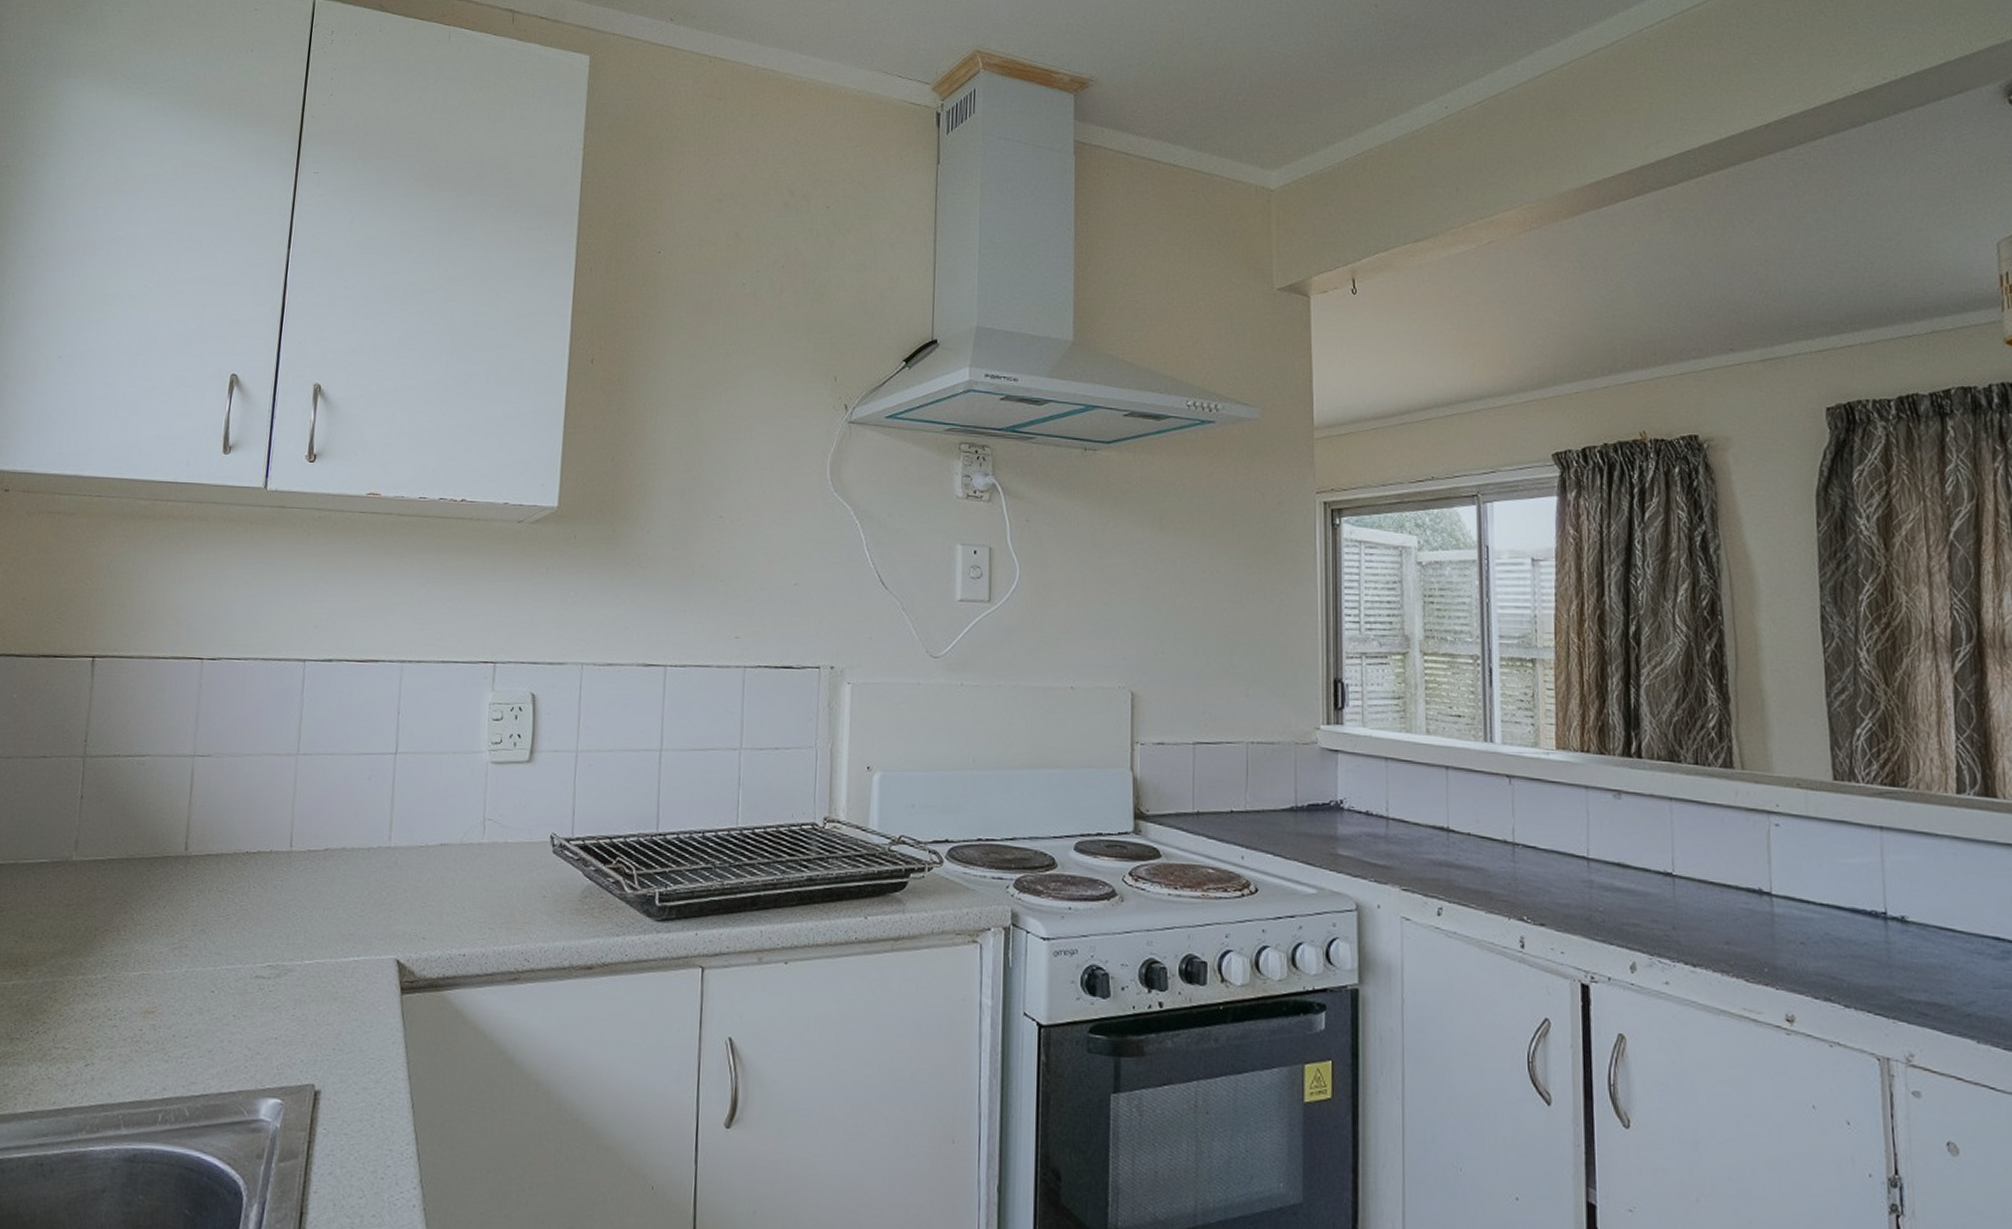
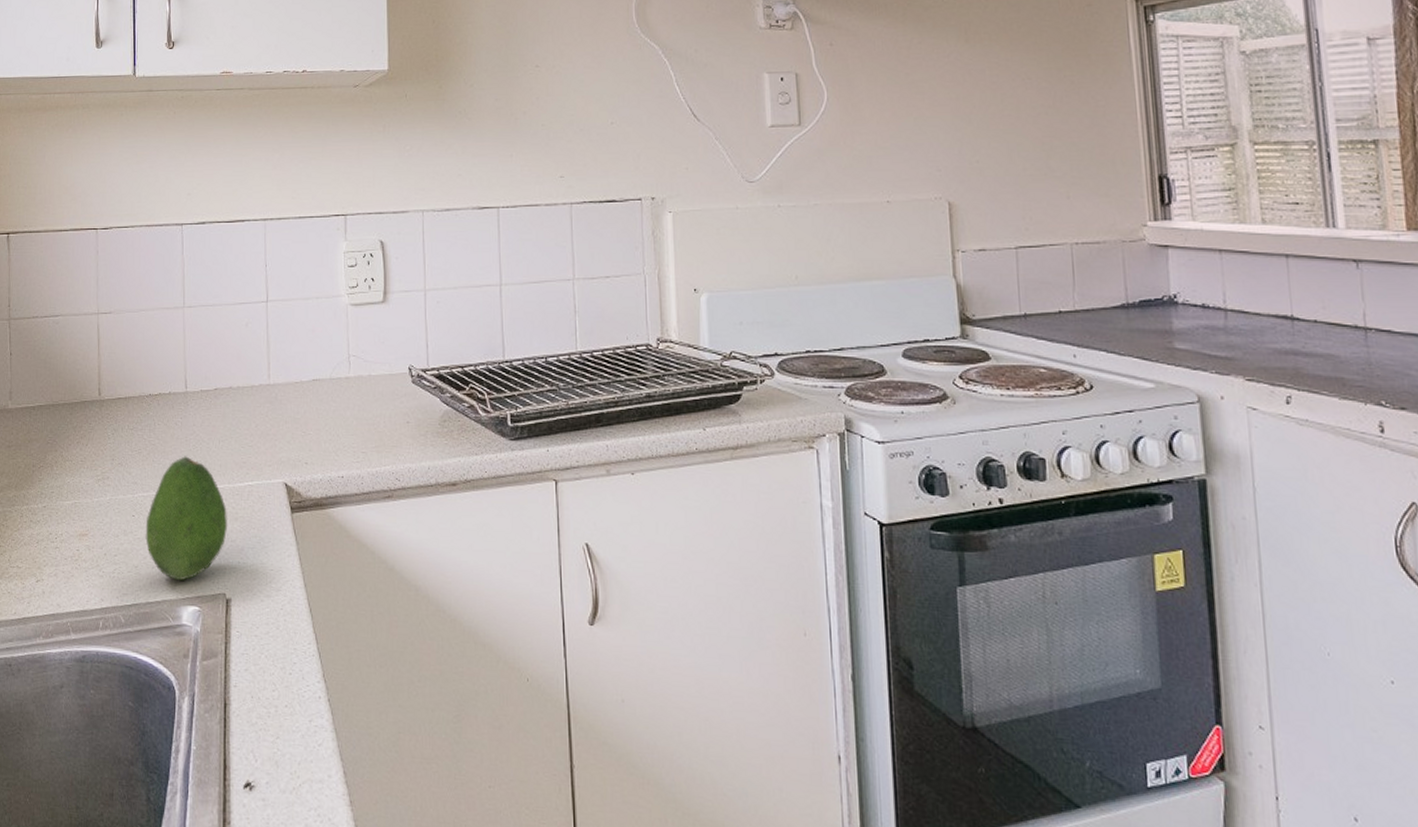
fruit: none [224,924,326,1069] -> present [145,456,227,581]

